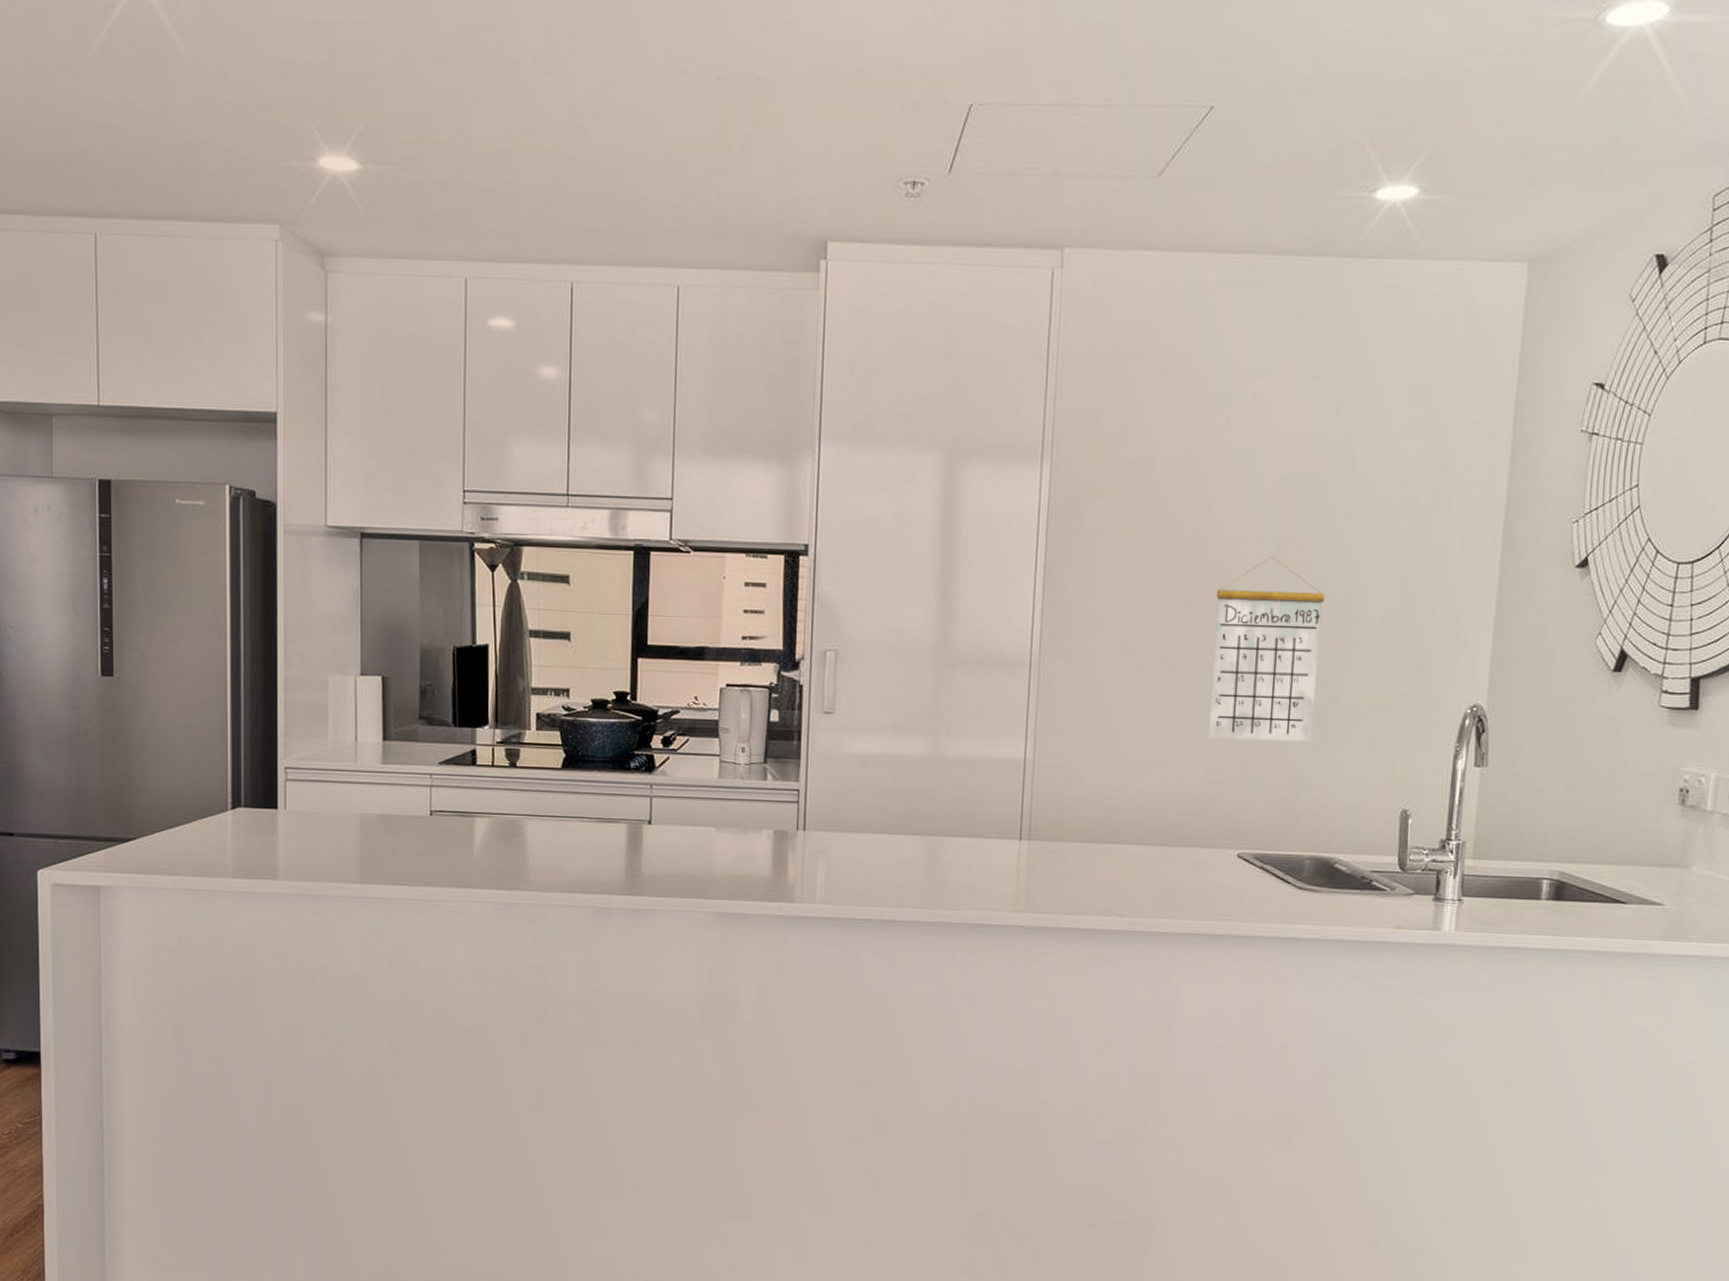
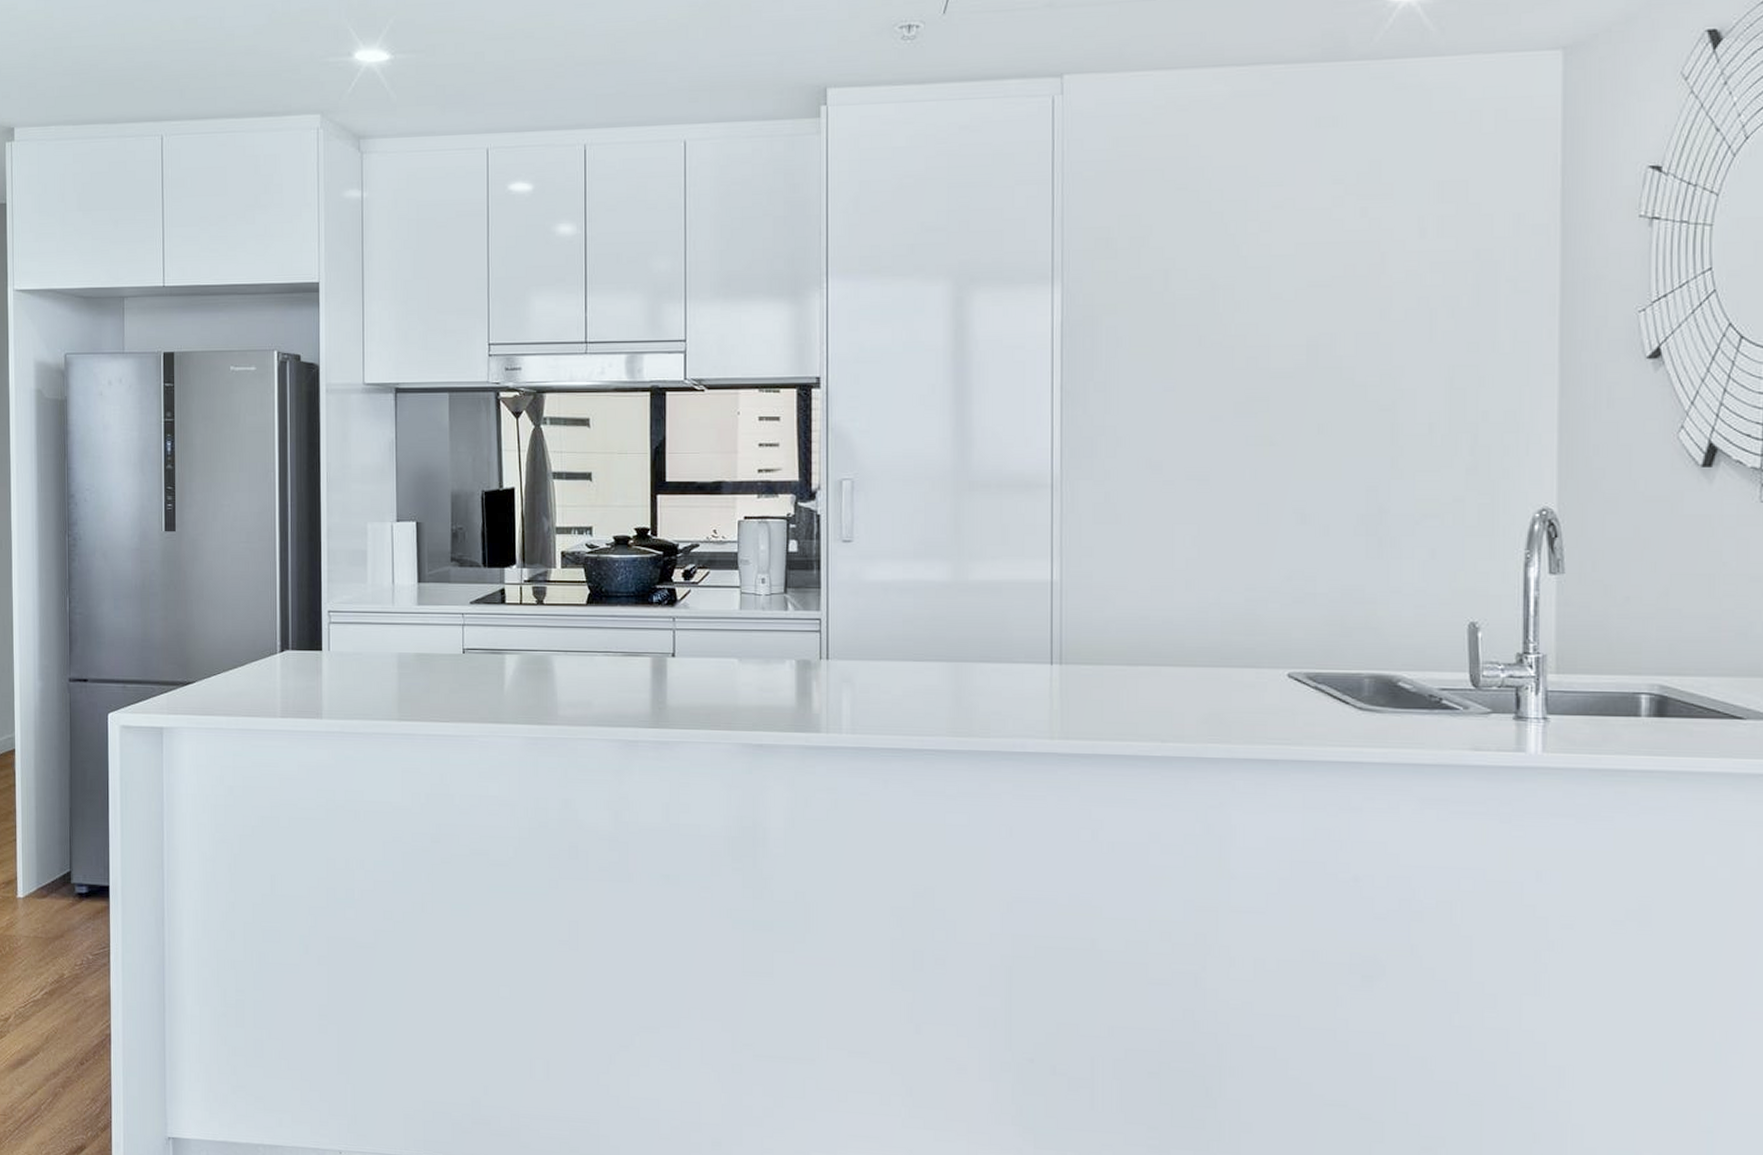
calendar: present [1208,556,1326,742] -> none [1246,364,1365,555]

